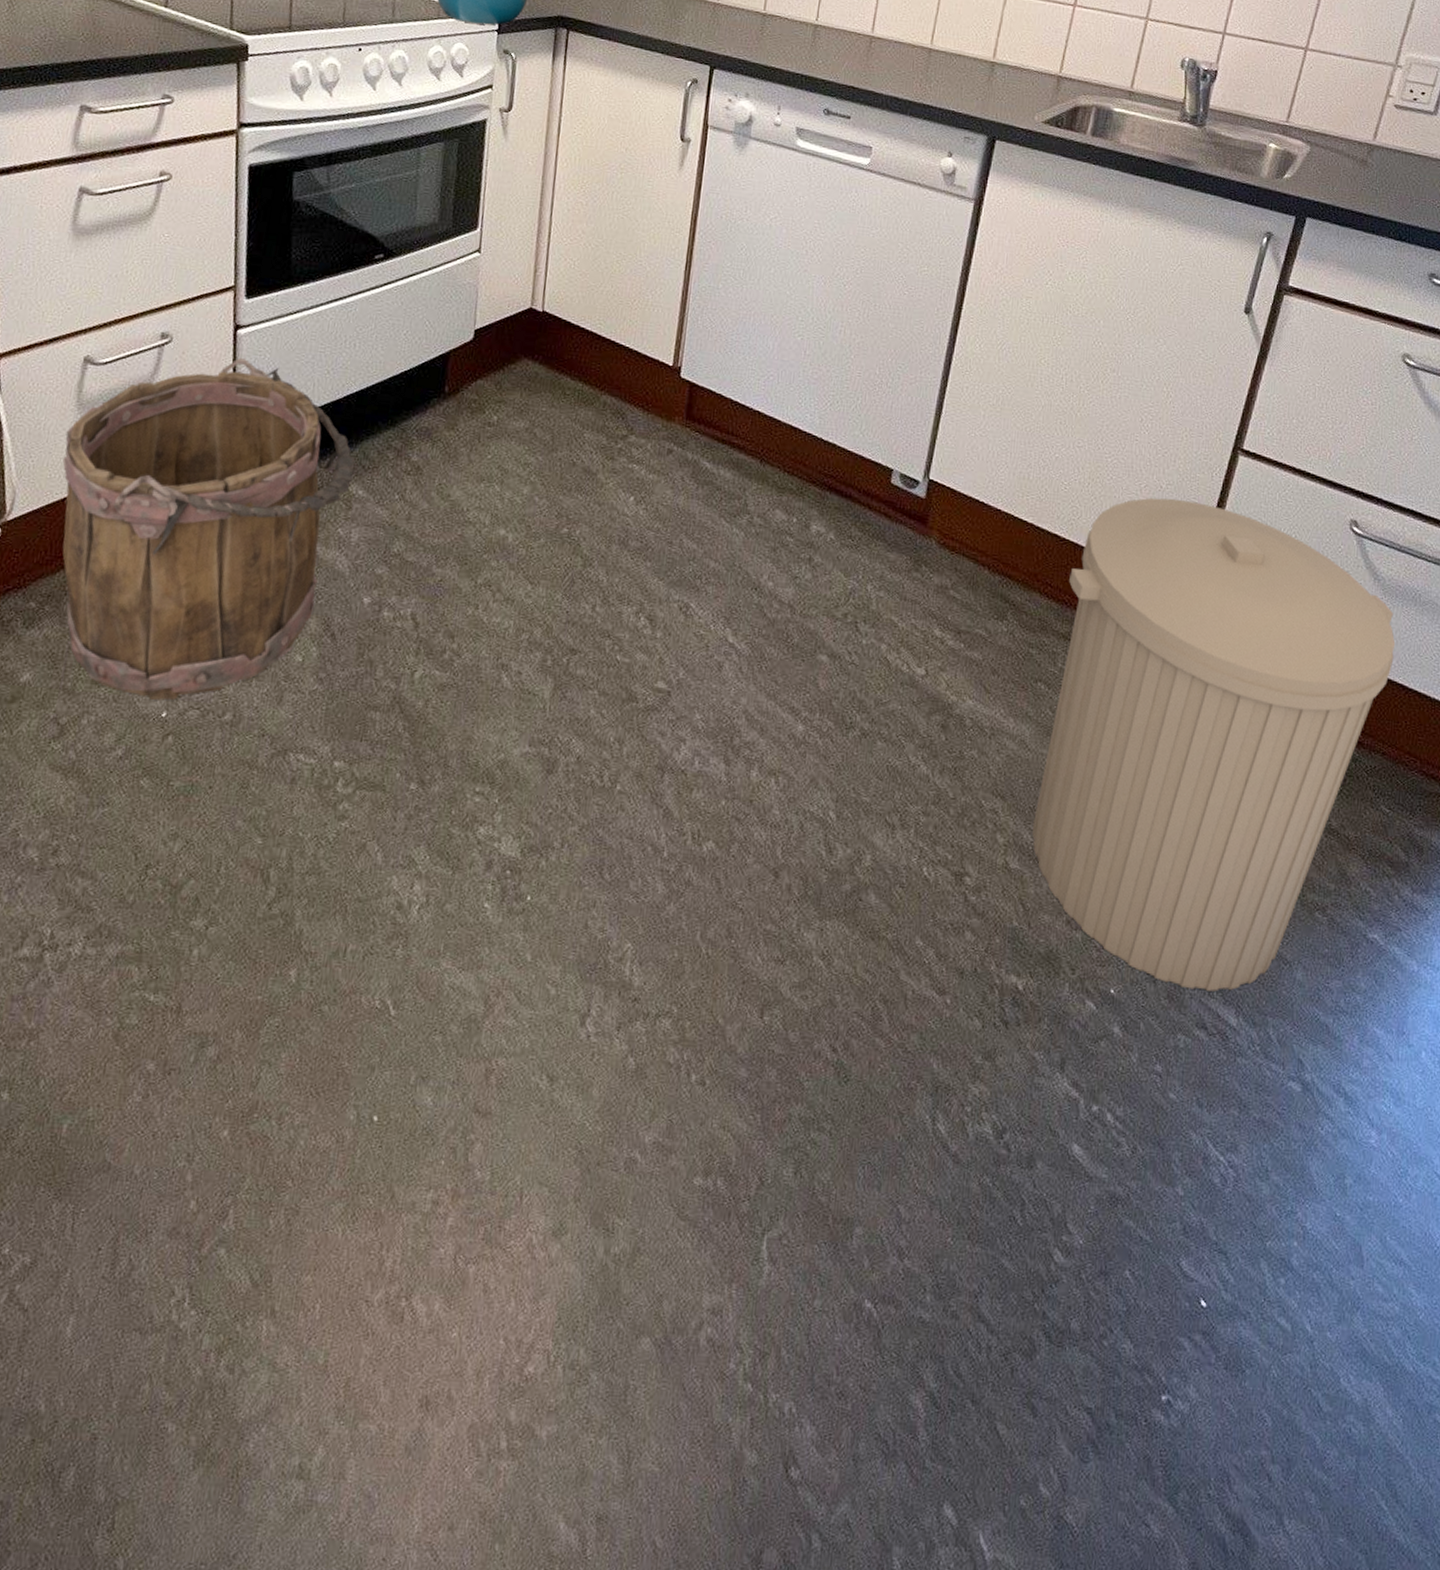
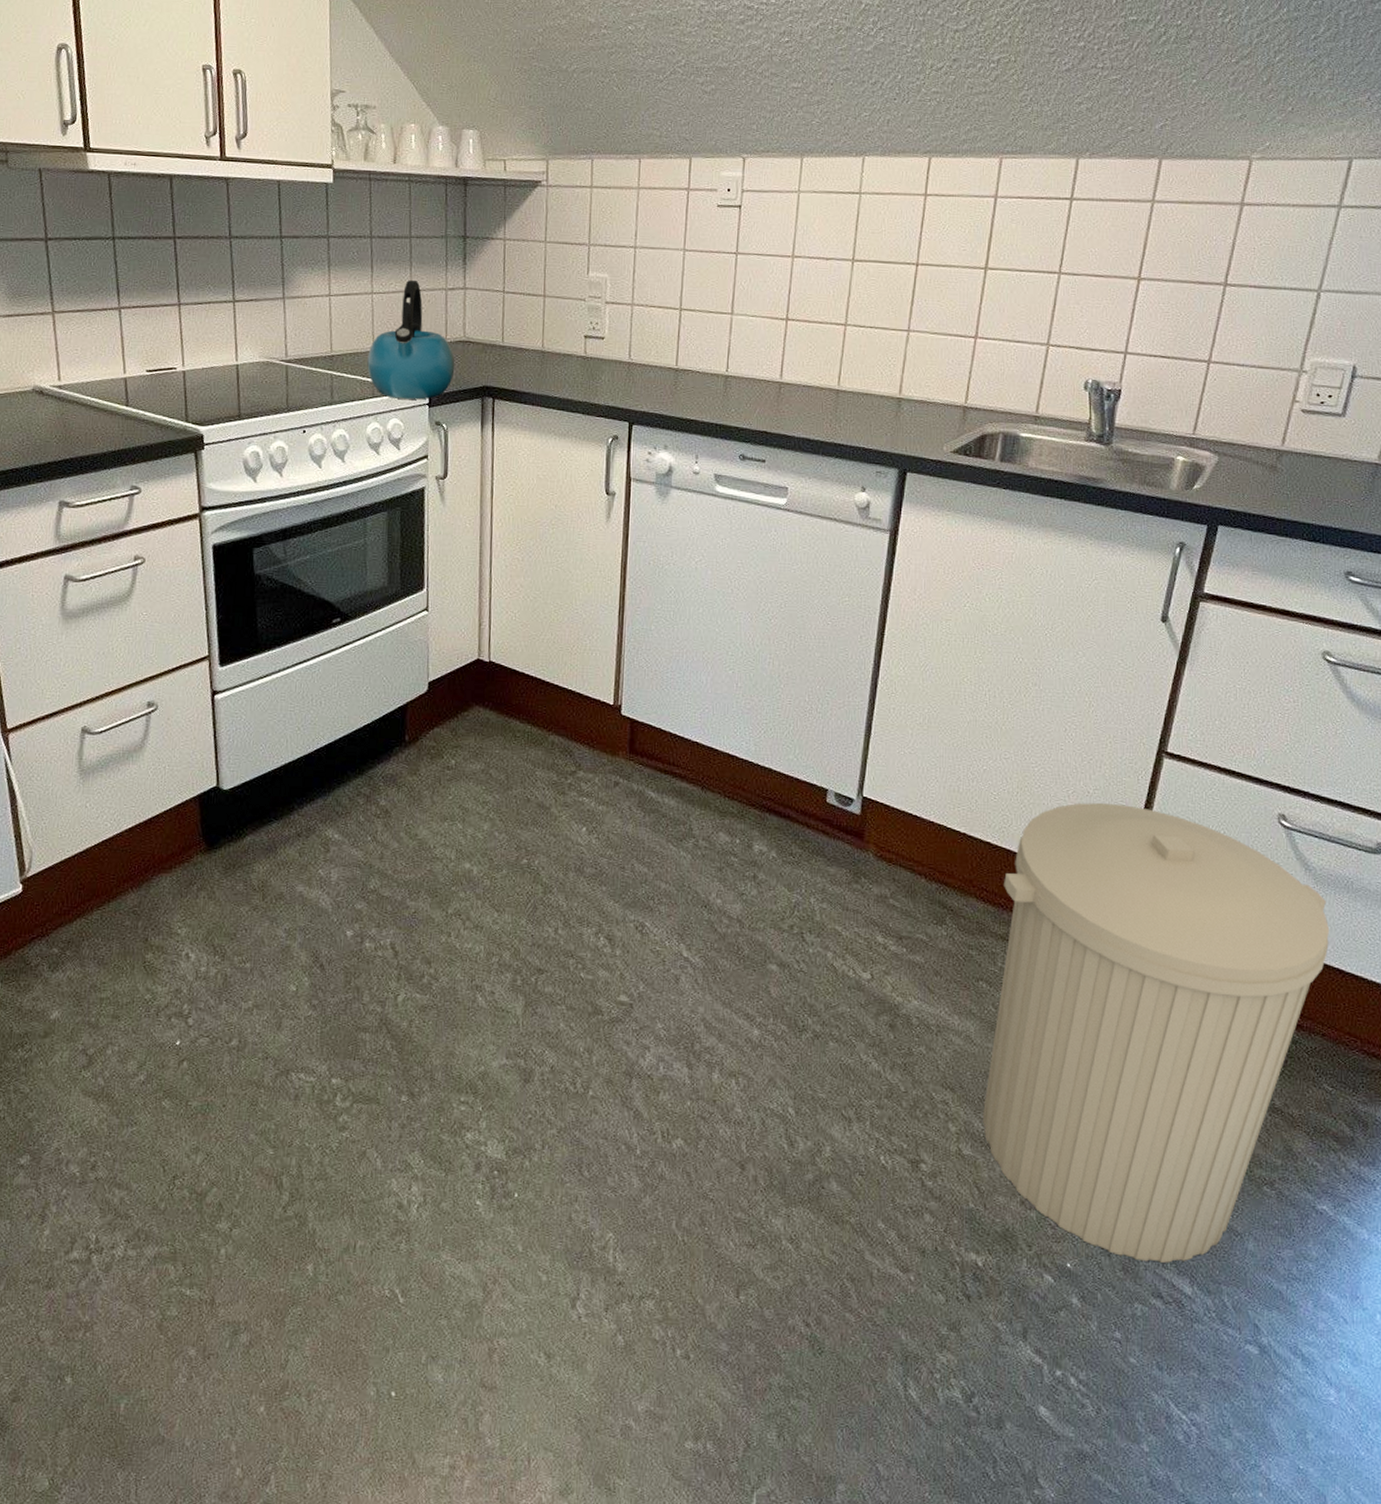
bucket: present [62,358,356,701] -> none [70,721,330,1030]

